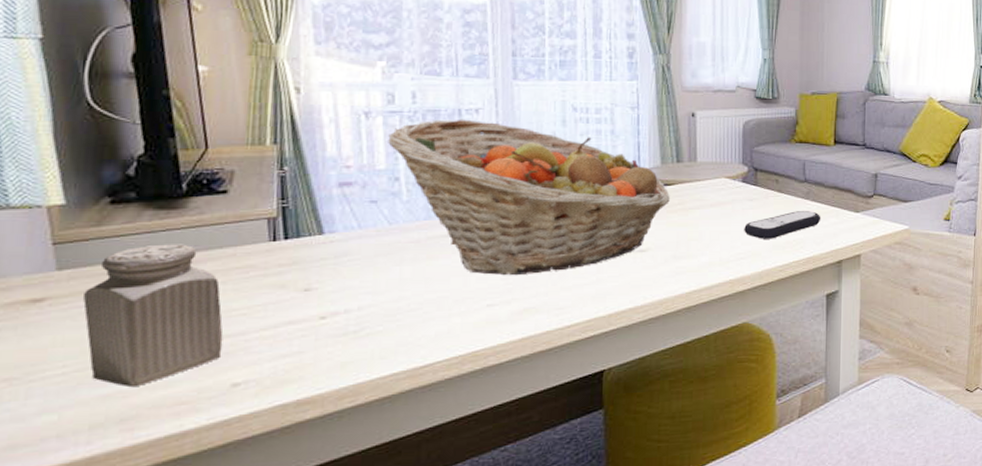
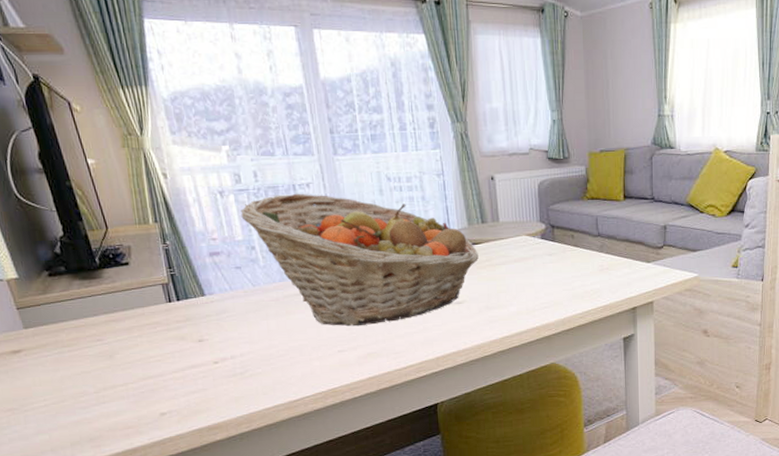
salt shaker: present [83,244,223,388] -> none [46,306,149,416]
remote control: present [744,211,821,239] -> none [546,263,615,290]

